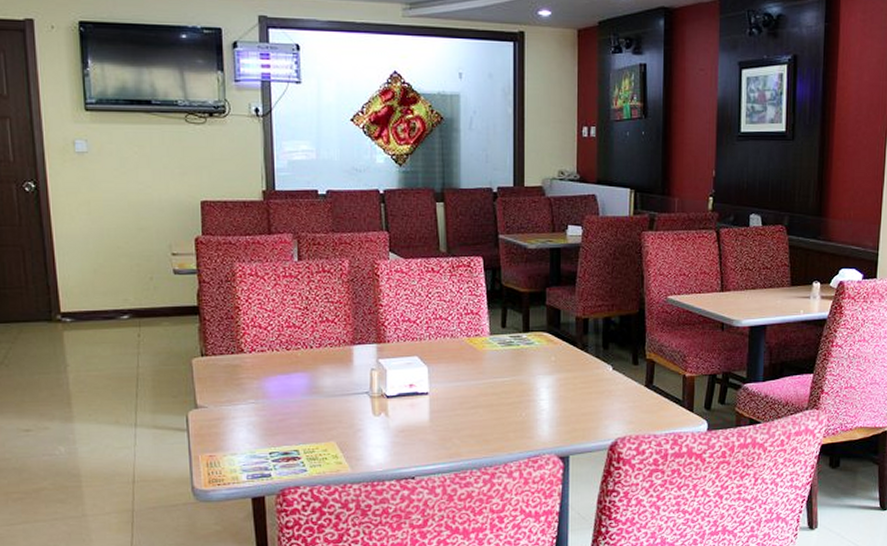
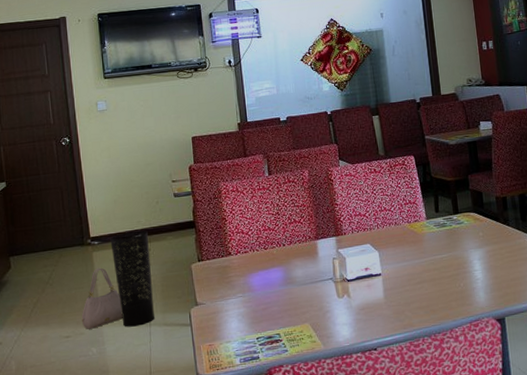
handbag: none [46,351,101,424] -> present [81,268,123,329]
umbrella stand: none [87,311,141,426] -> present [110,230,155,327]

